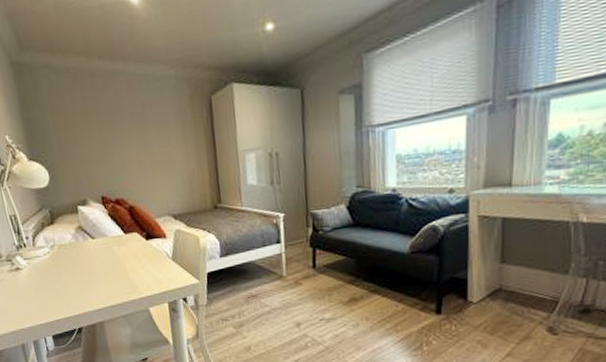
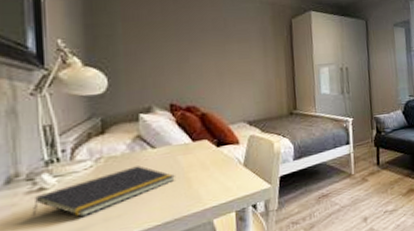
notepad: none [15,254,114,295] -> present [32,166,175,218]

